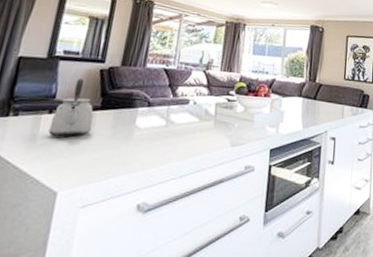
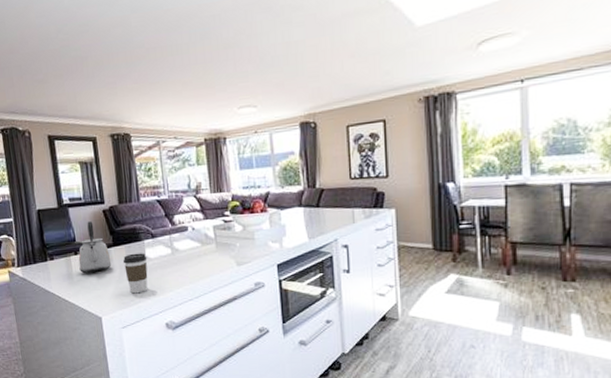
coffee cup: none [104,120,137,167] -> present [123,253,148,294]

